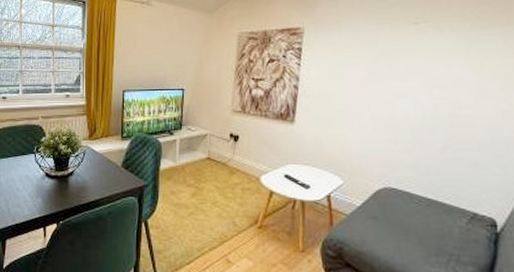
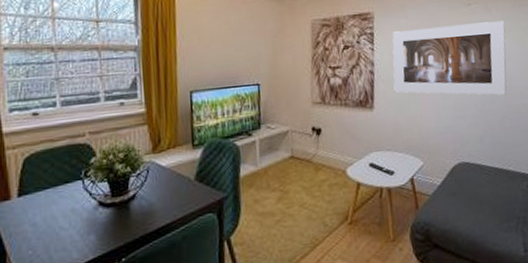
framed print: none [318,42,460,123] -> present [392,20,507,96]

